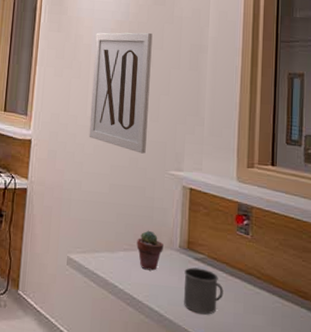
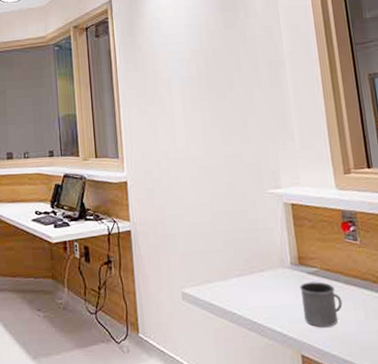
wall art: present [89,32,153,154] -> none [173,57,242,178]
potted succulent: present [136,230,164,271] -> none [247,252,276,293]

